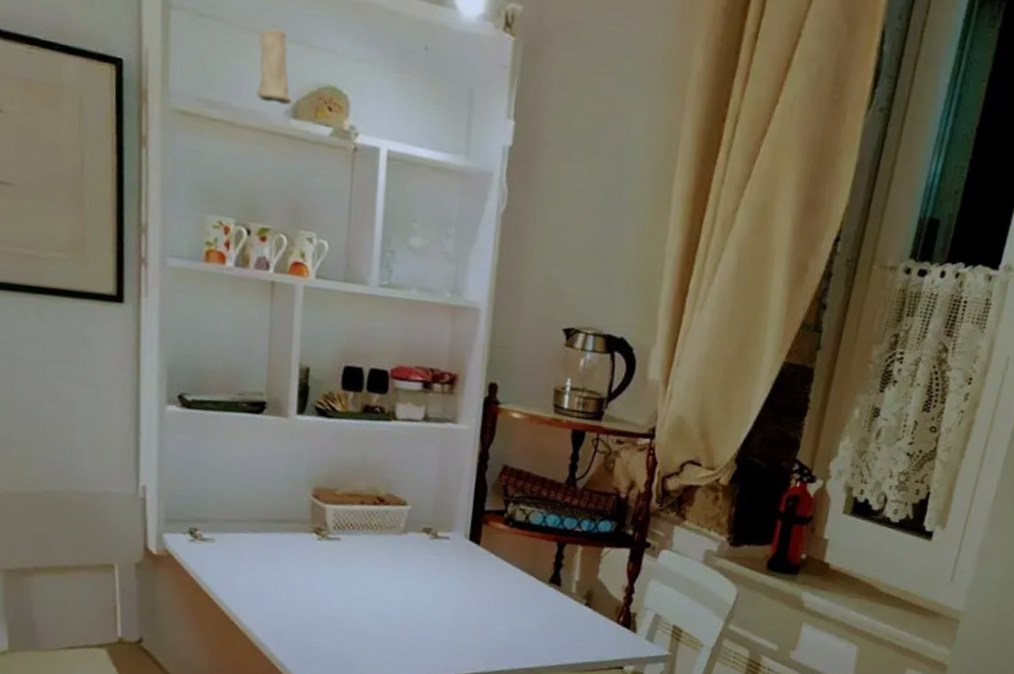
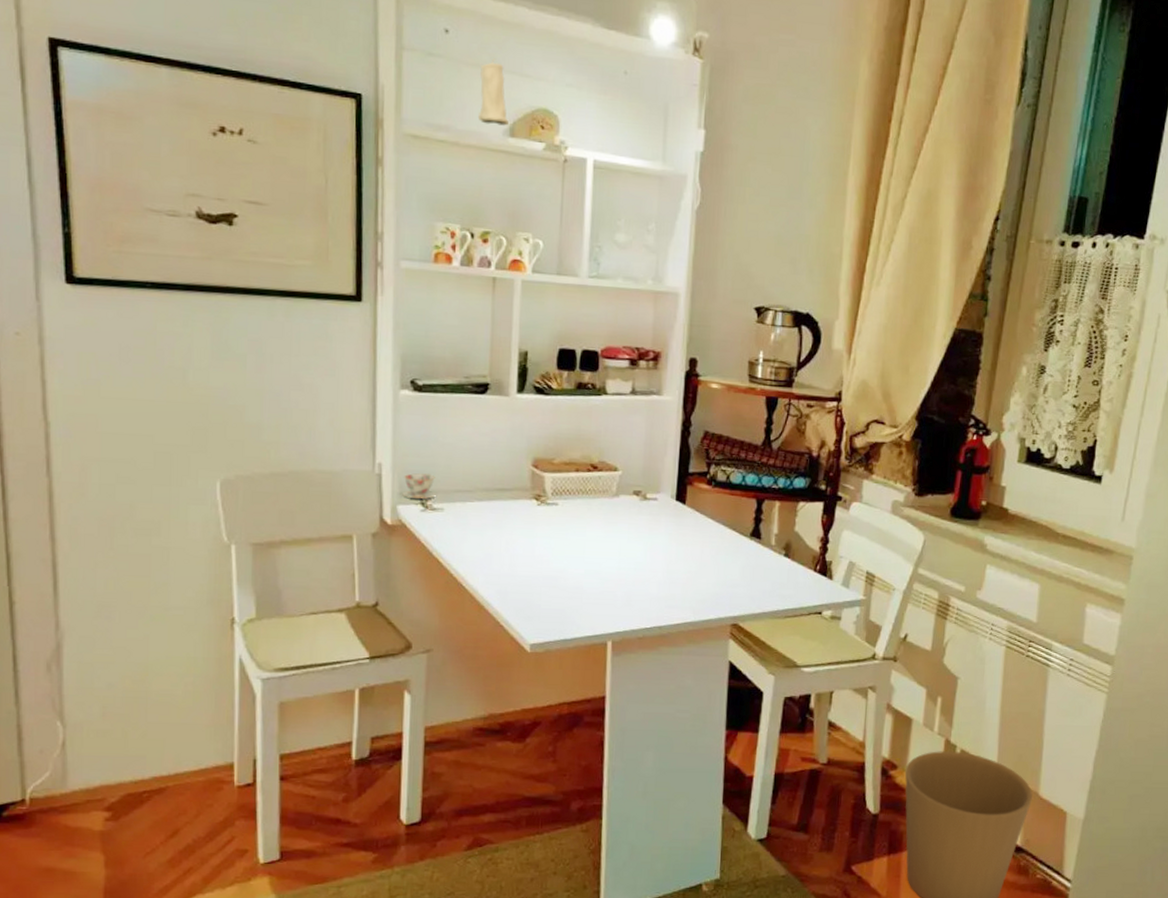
teacup: none [169,499,206,528] -> present [402,473,436,499]

